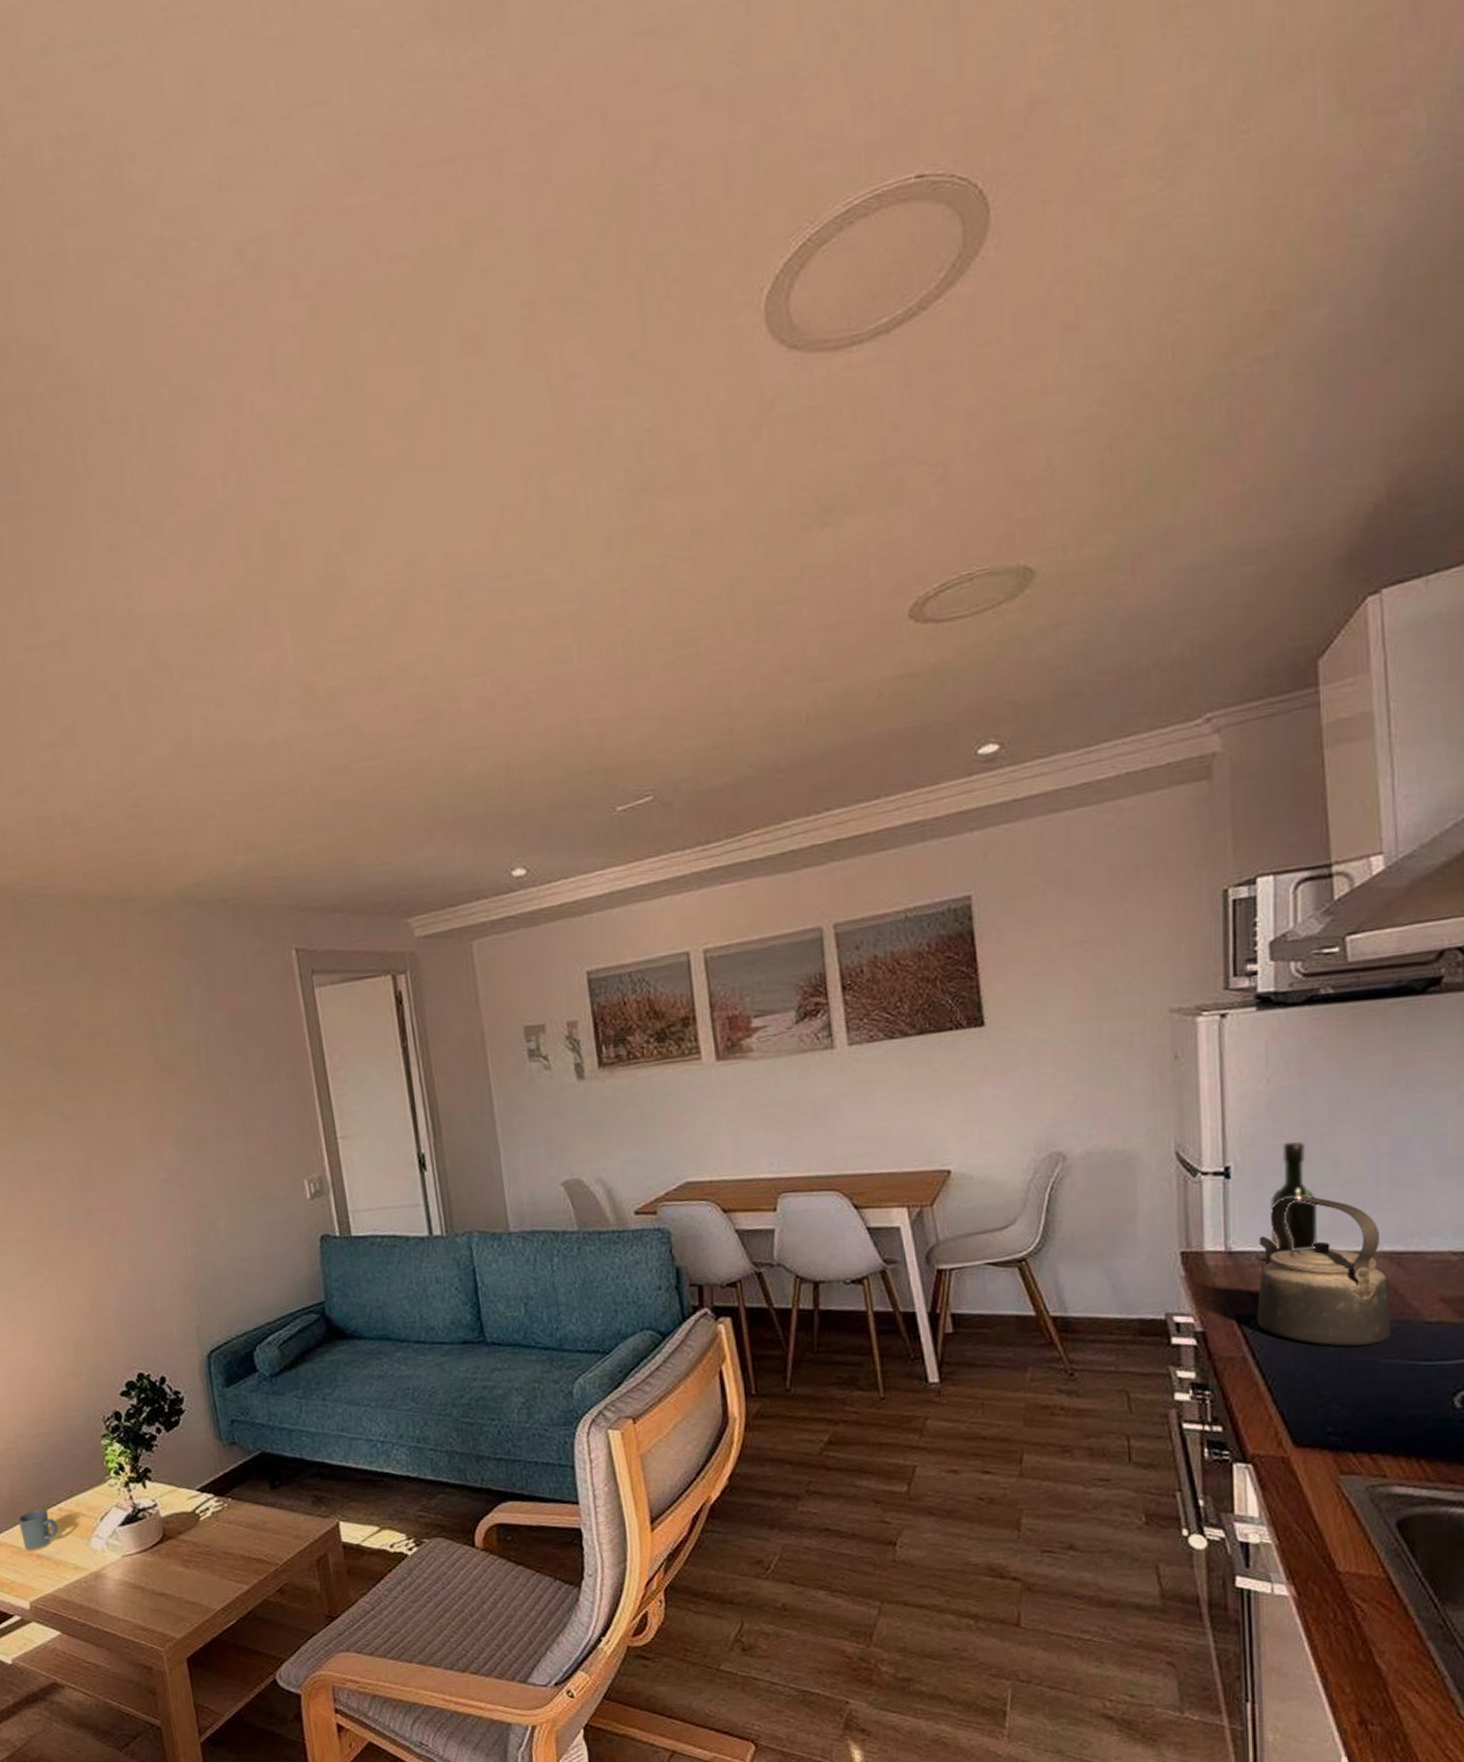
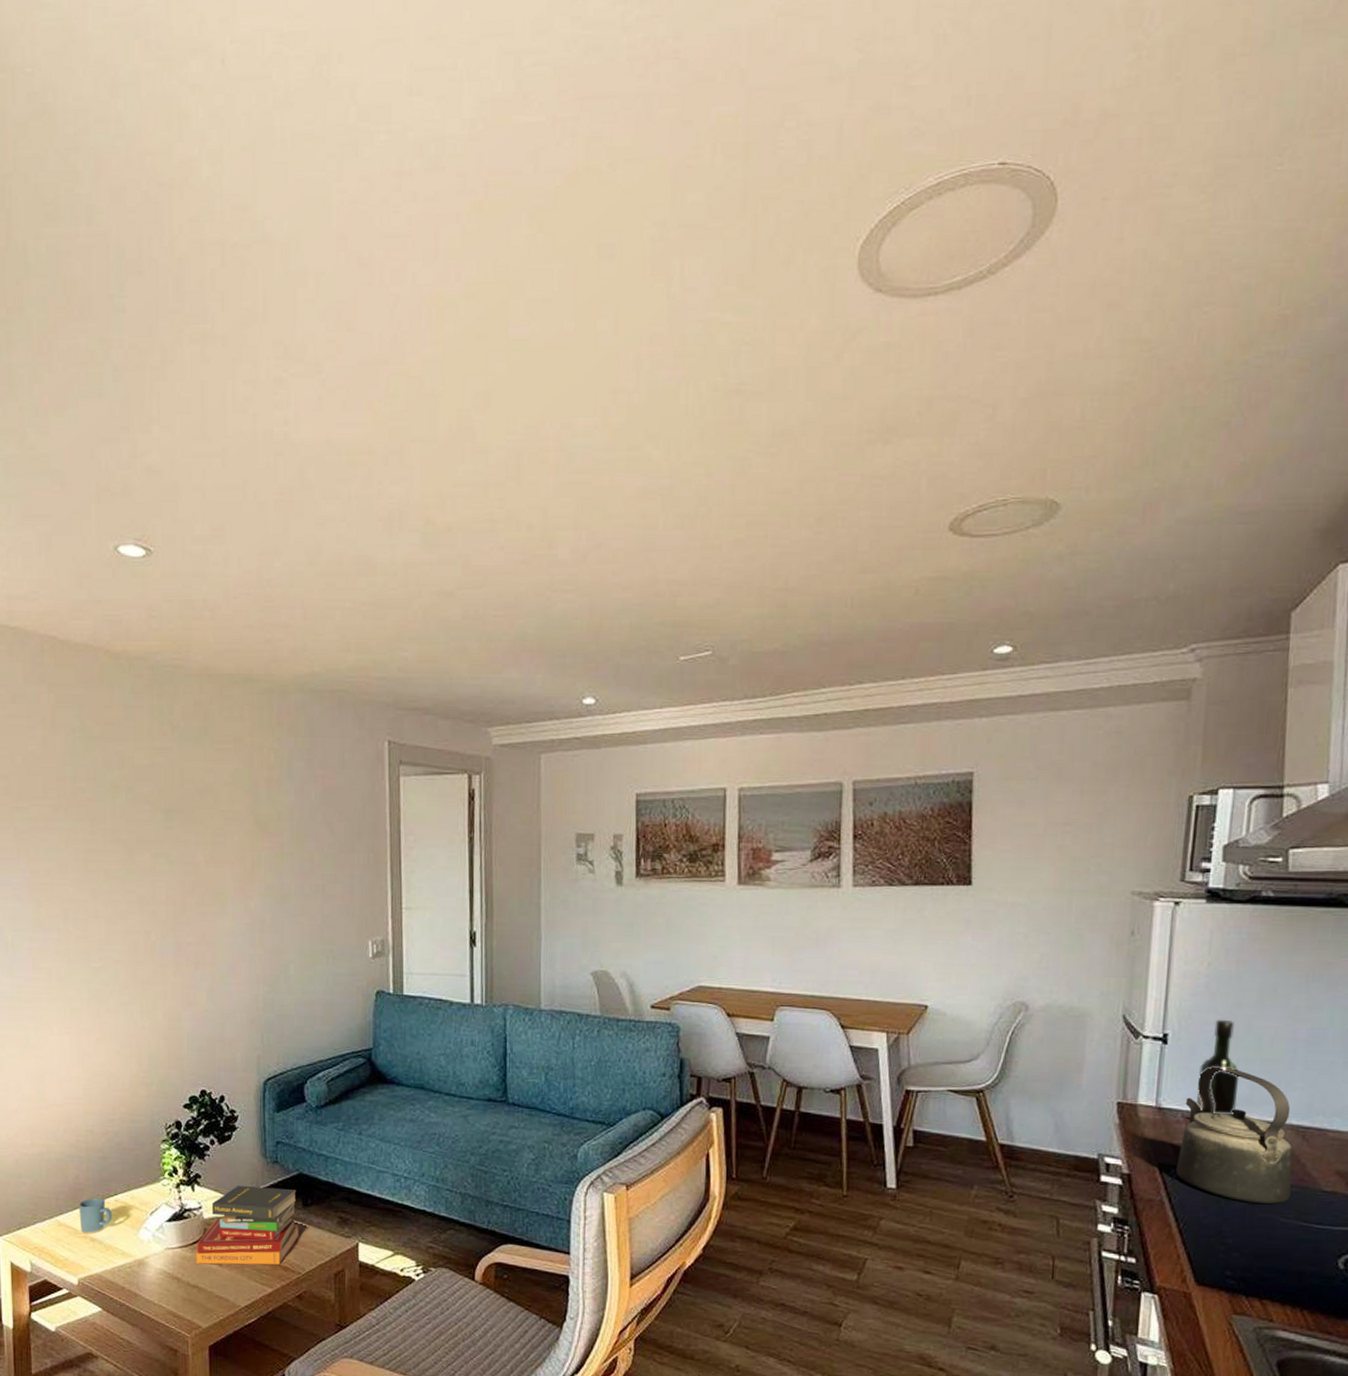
books: none [156,1471,271,1568] -> present [196,1186,299,1265]

